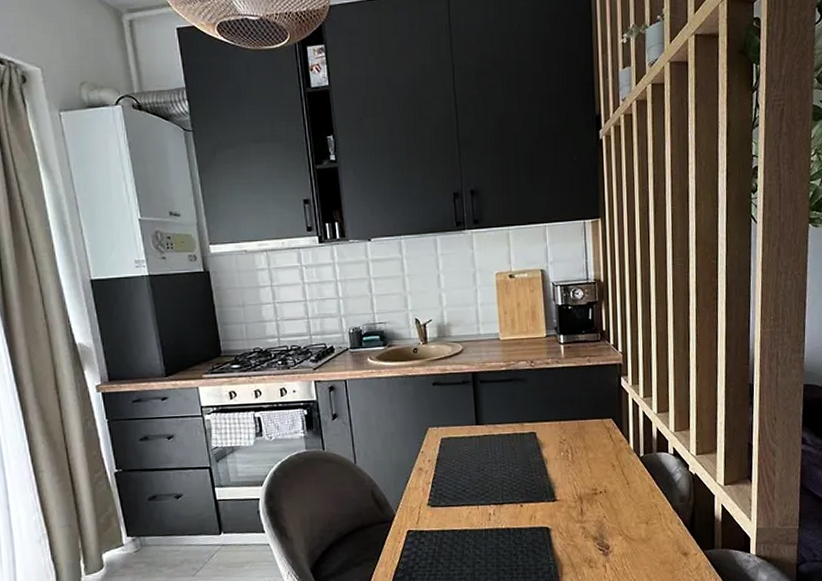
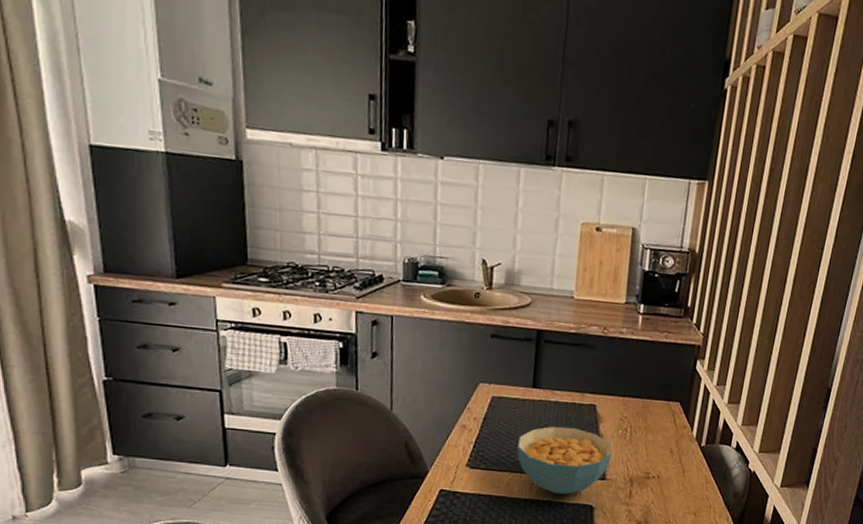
cereal bowl: none [470,456,558,521] -> present [516,426,612,495]

